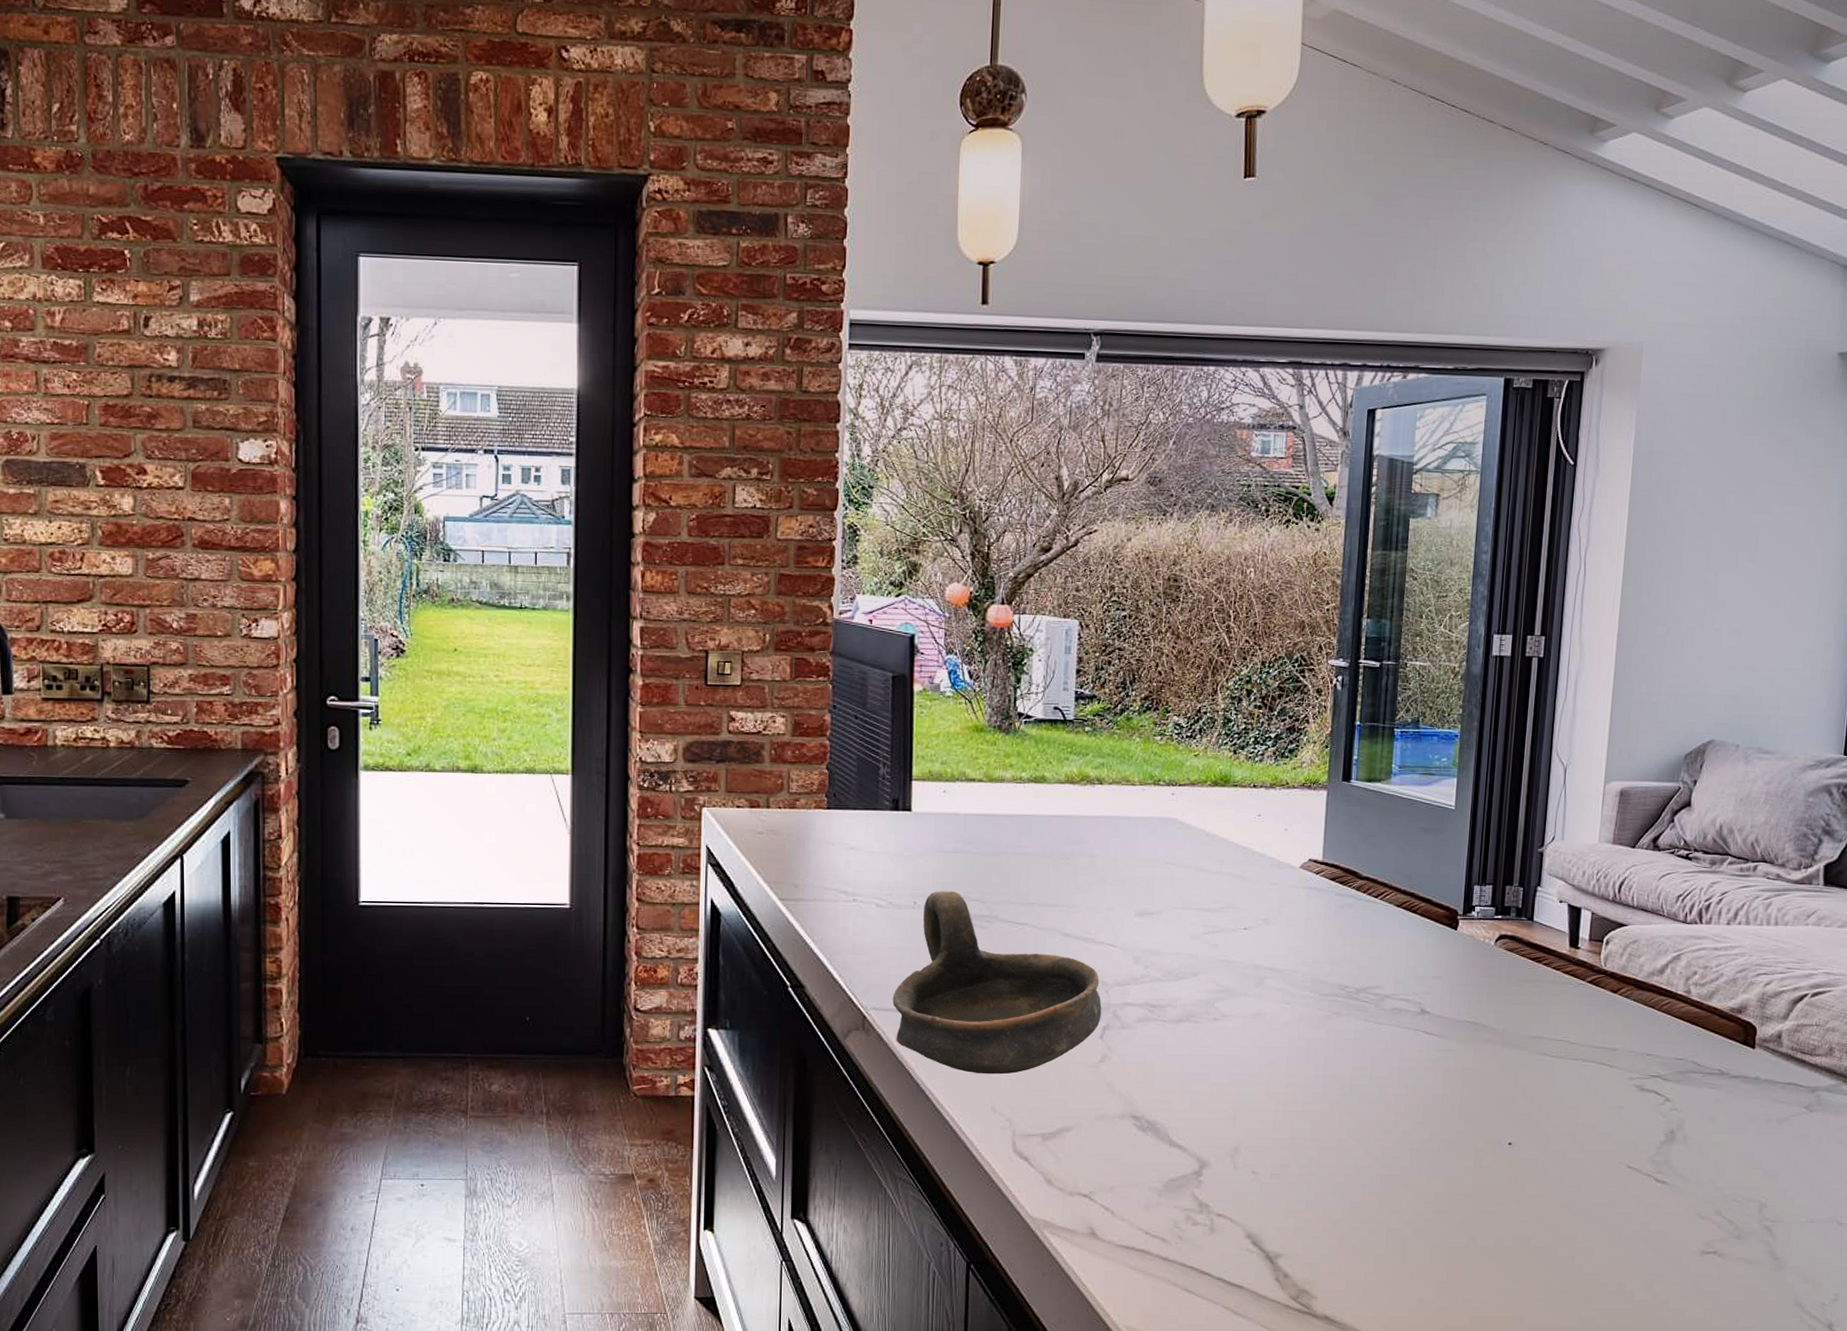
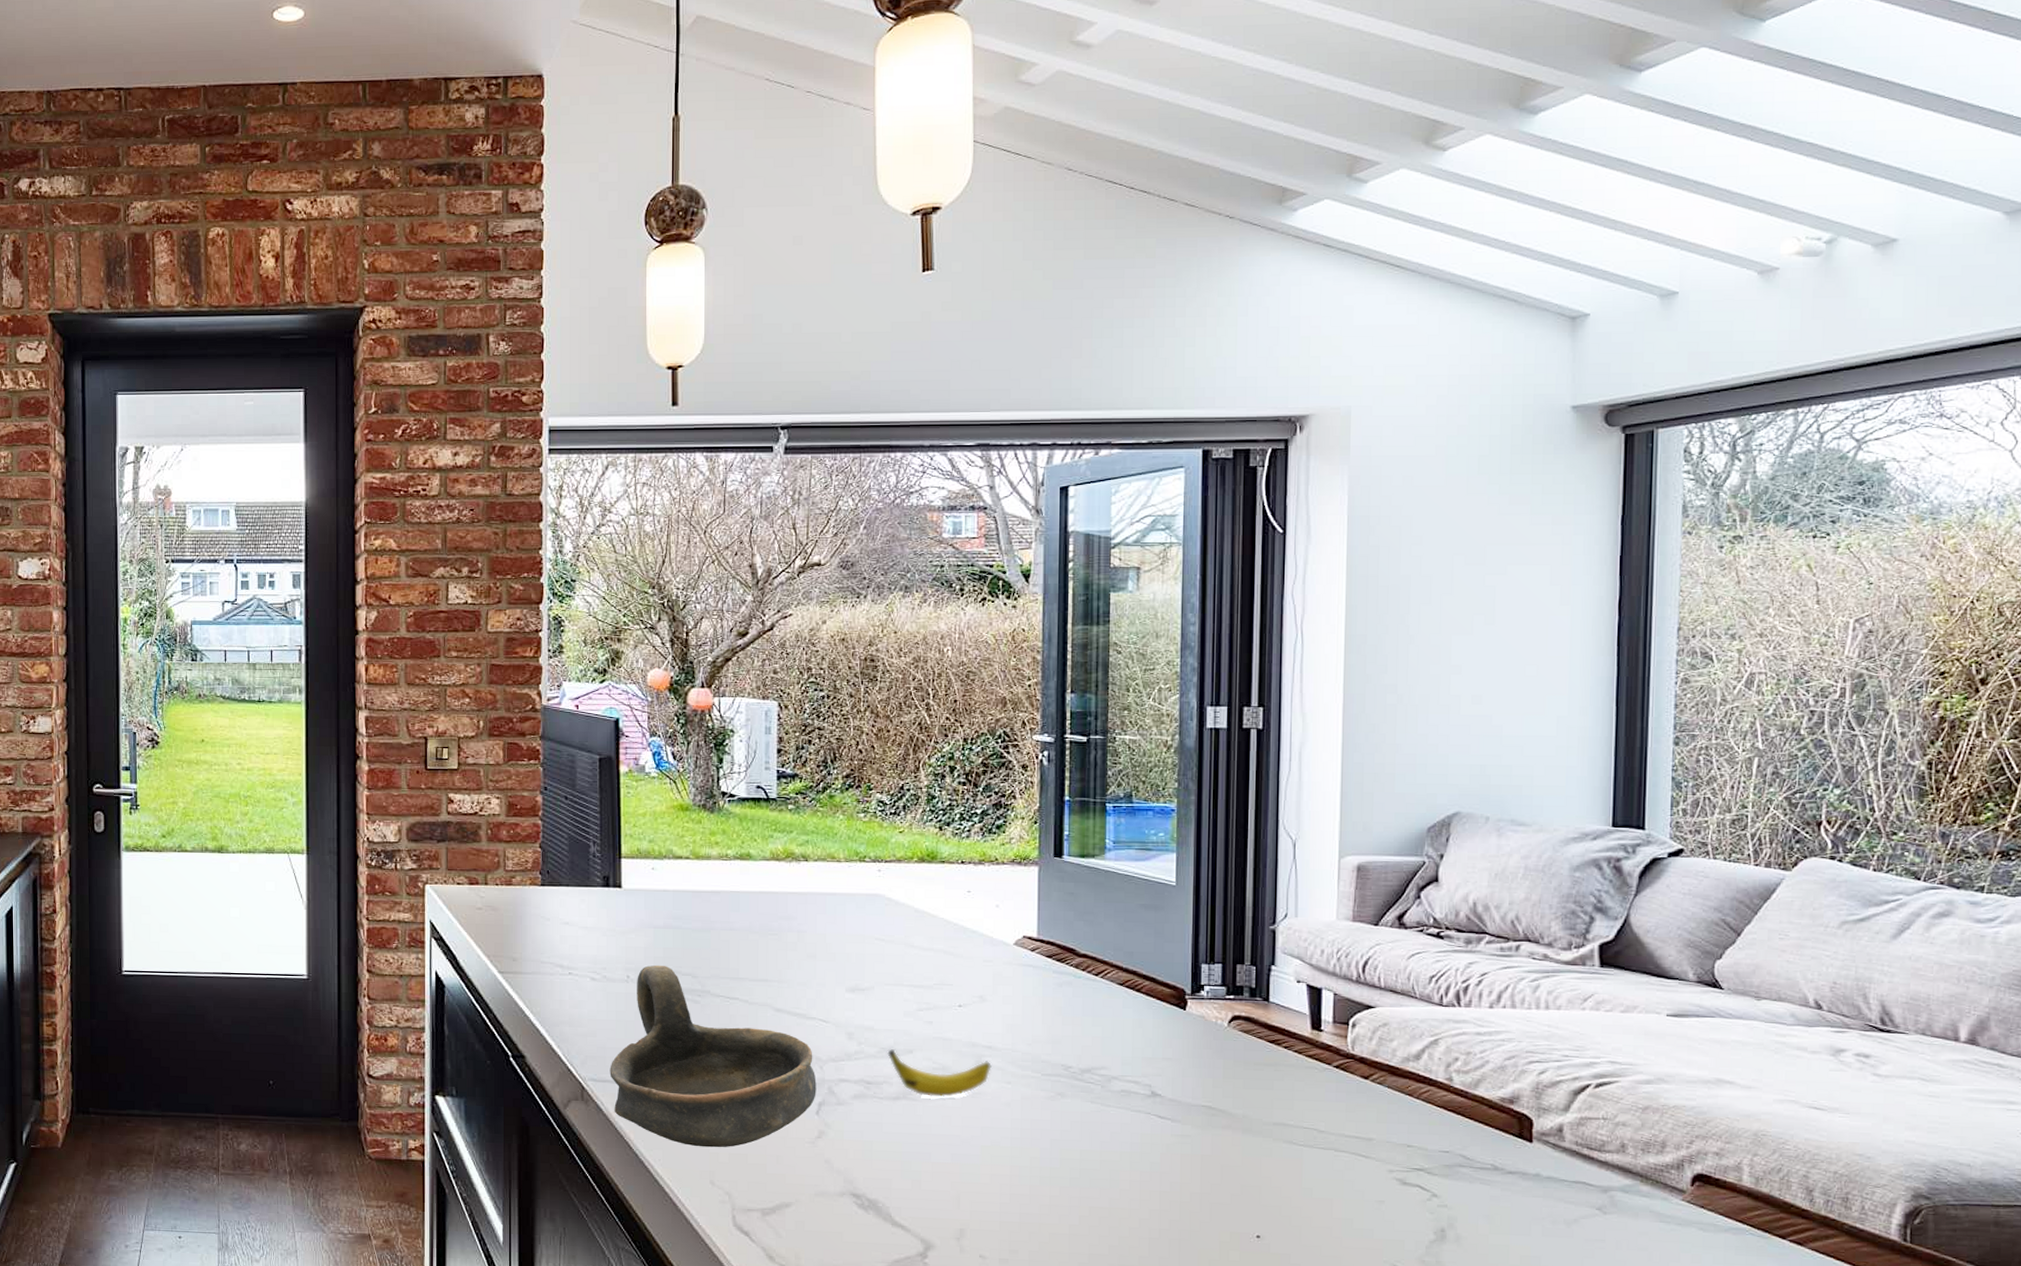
banana: none [1172,972,1273,1019] -> present [887,1049,992,1098]

